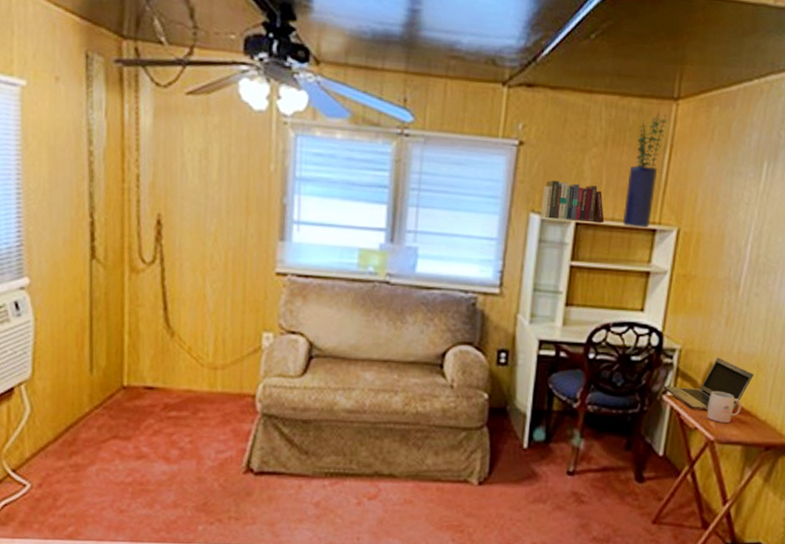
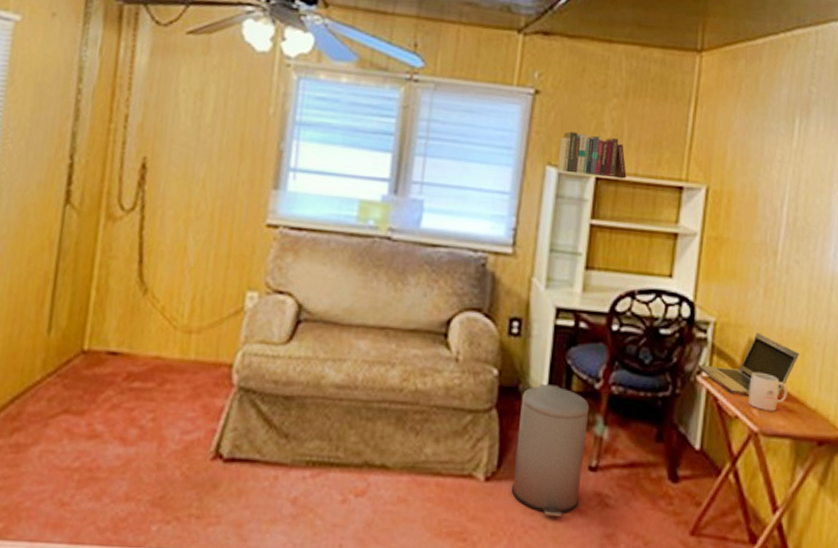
pedal bin: none [501,405,568,512] -> present [512,384,590,518]
vase: present [623,112,667,228] -> none [647,63,691,185]

